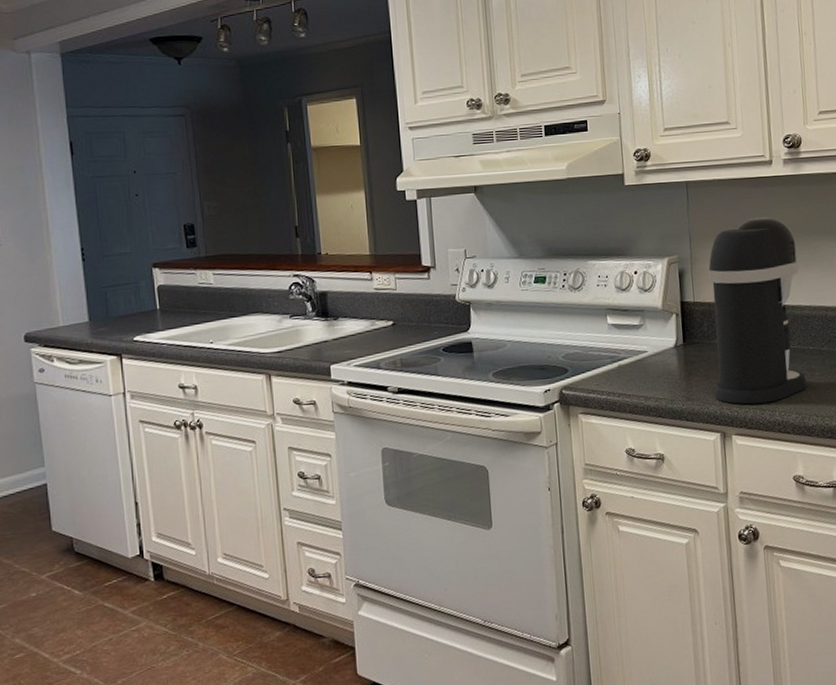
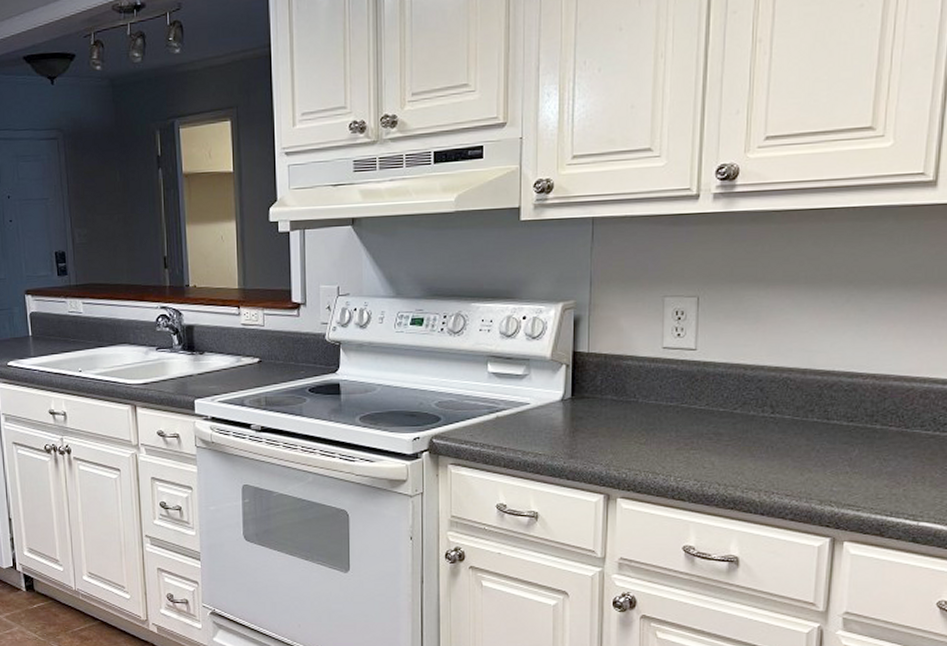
coffee maker: present [707,217,808,405] -> none [601,260,718,467]

